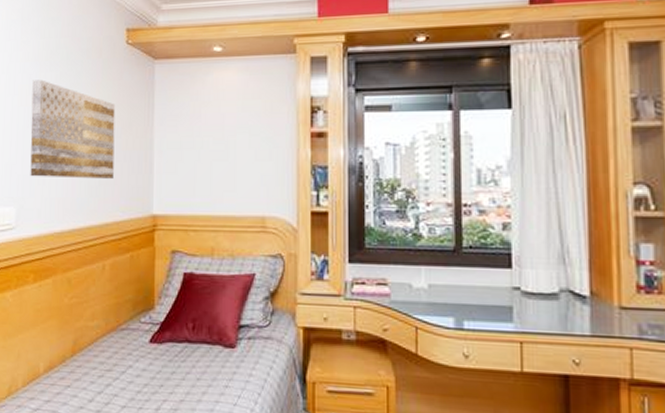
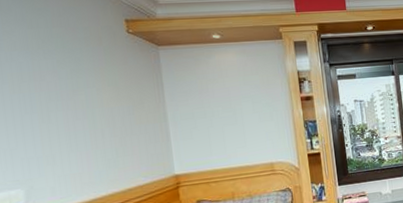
wall art: present [30,79,116,179] -> none [24,67,131,159]

